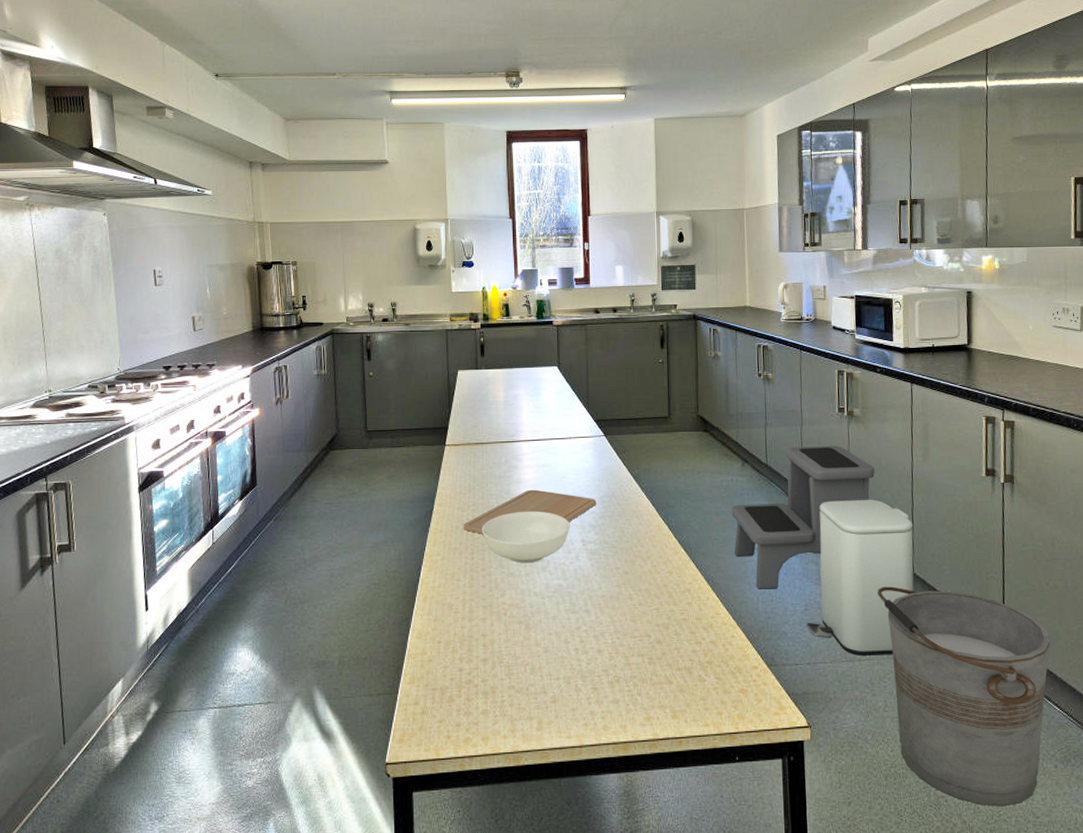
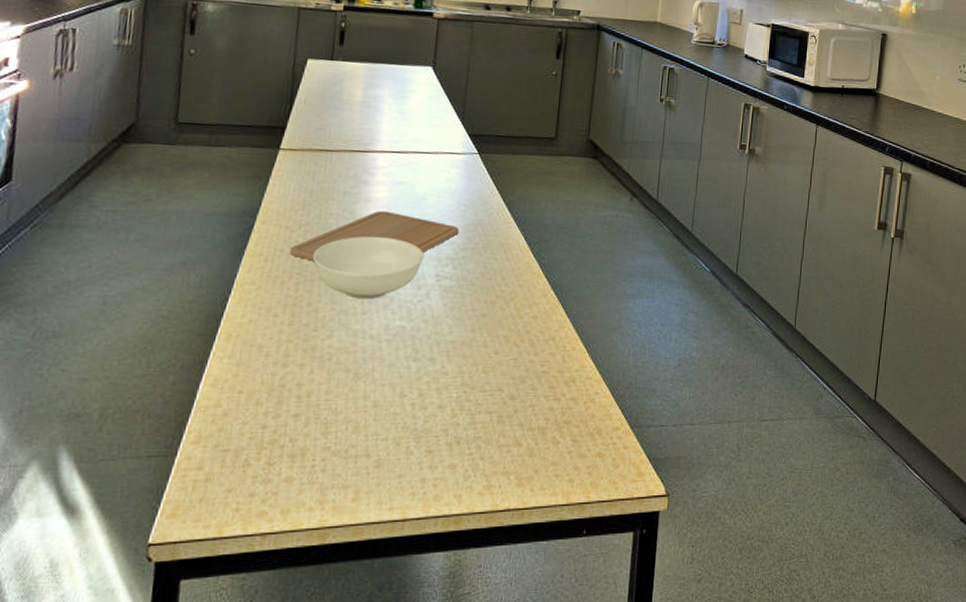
step stool: present [731,445,875,589] -> none [610,183,769,341]
pedal bin: present [806,500,914,656] -> none [678,245,800,417]
bucket: present [877,586,1051,807] -> none [755,342,919,580]

